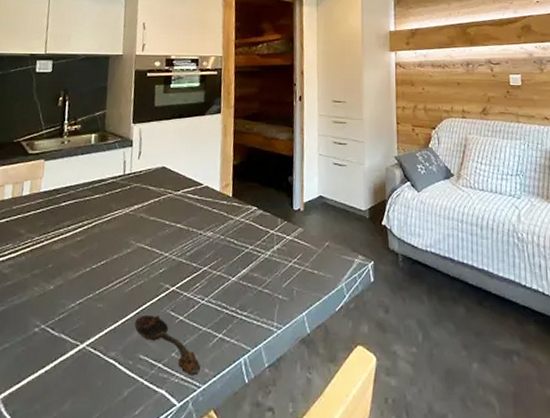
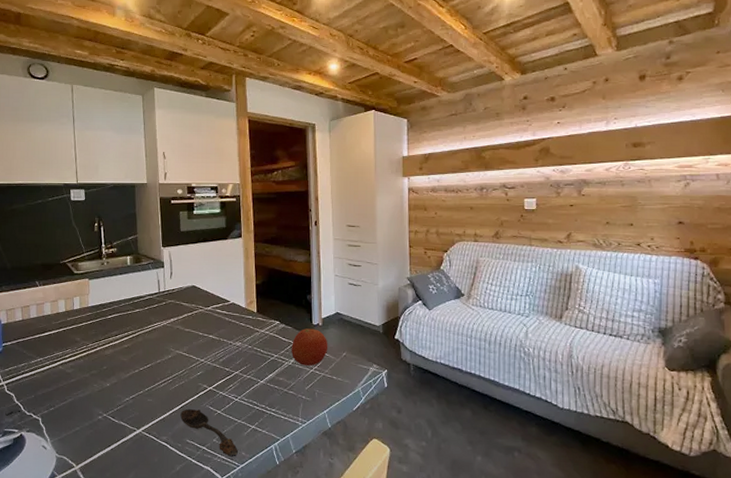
fruit: none [269,215,310,258] -> present [292,328,328,366]

